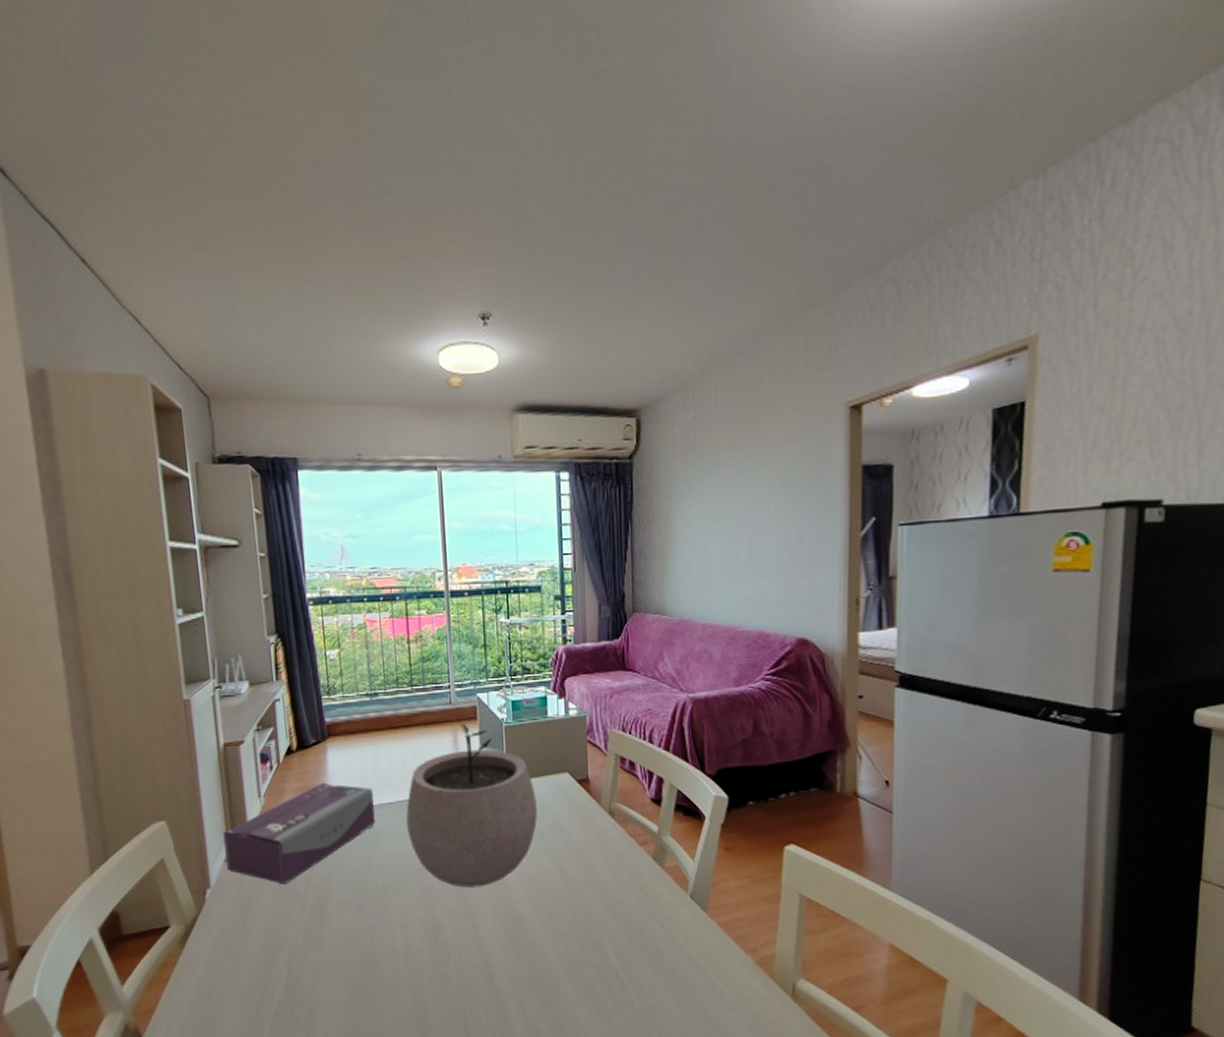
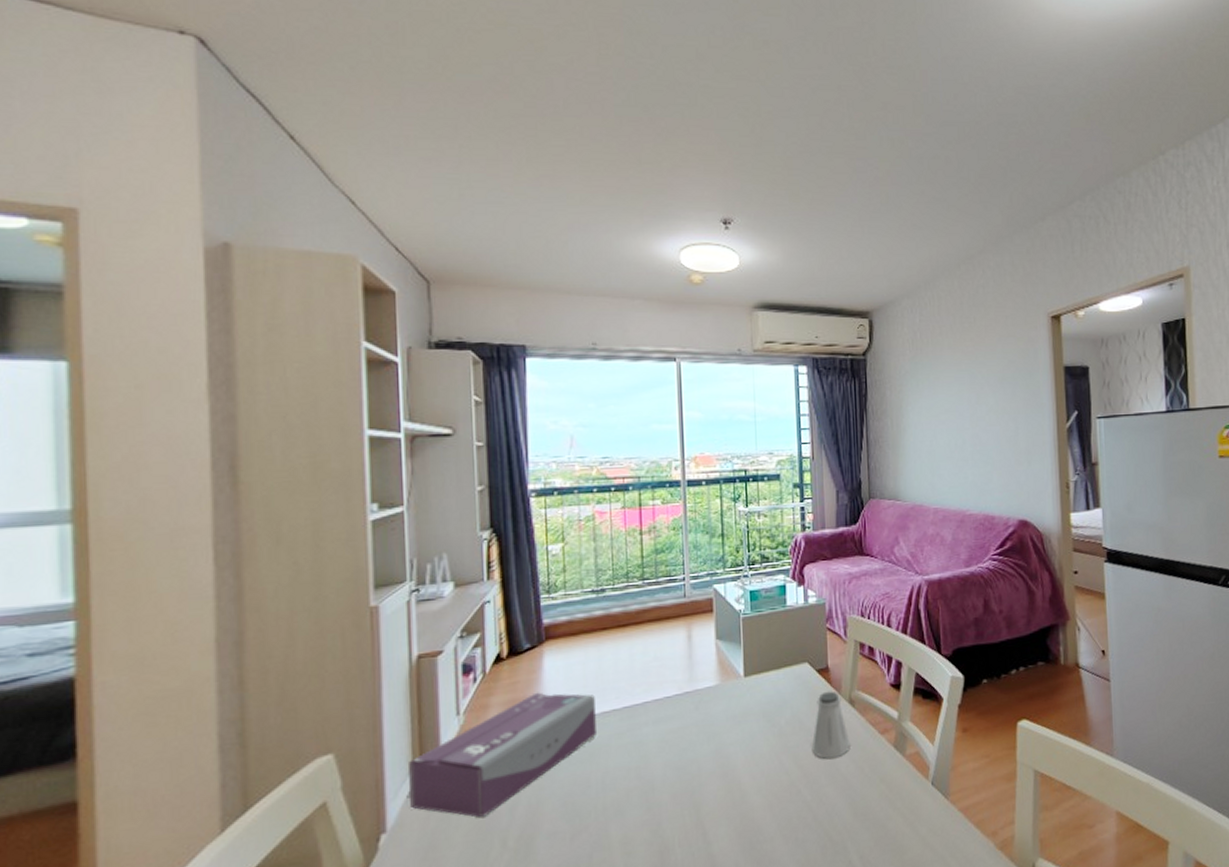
plant pot: present [406,721,537,888] -> none [632,614,776,799]
saltshaker: none [571,801,610,863] -> present [811,691,851,759]

